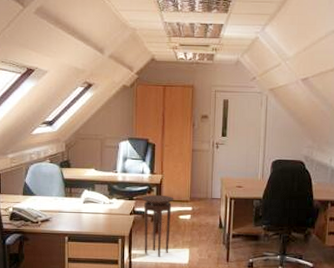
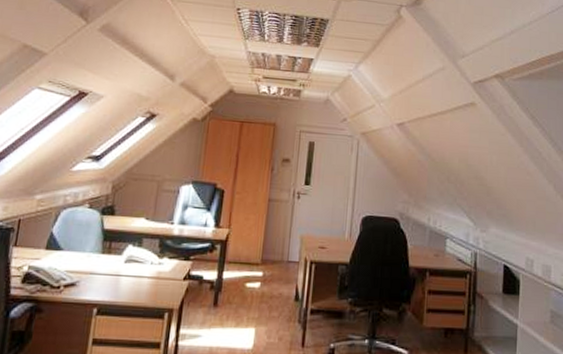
stool: present [142,194,174,257] -> none [196,254,242,339]

